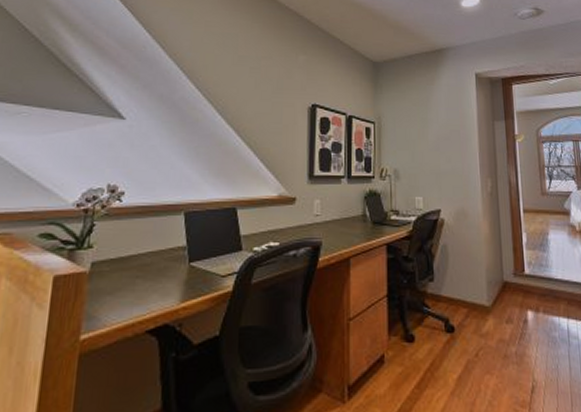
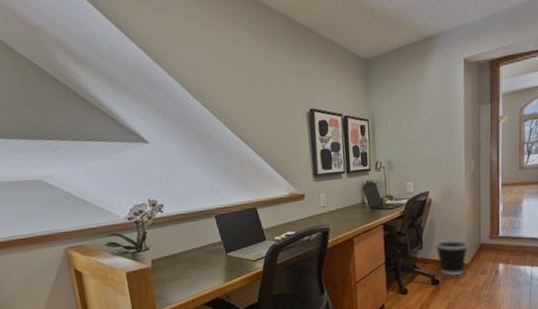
wastebasket: none [448,272,489,323] -> present [434,239,468,276]

